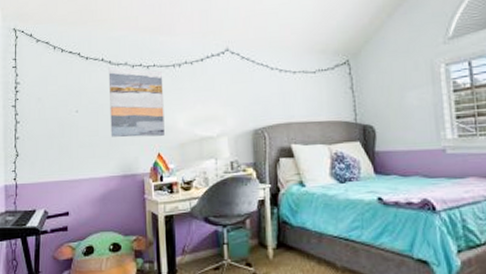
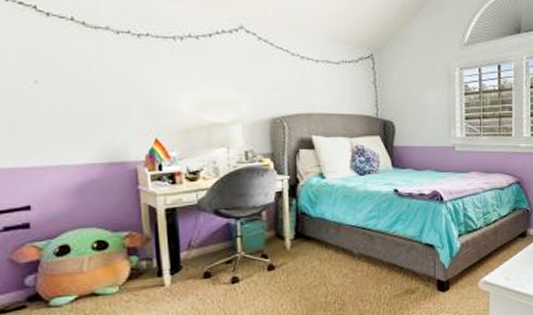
wall art: present [108,67,165,137] -> none [81,30,163,119]

